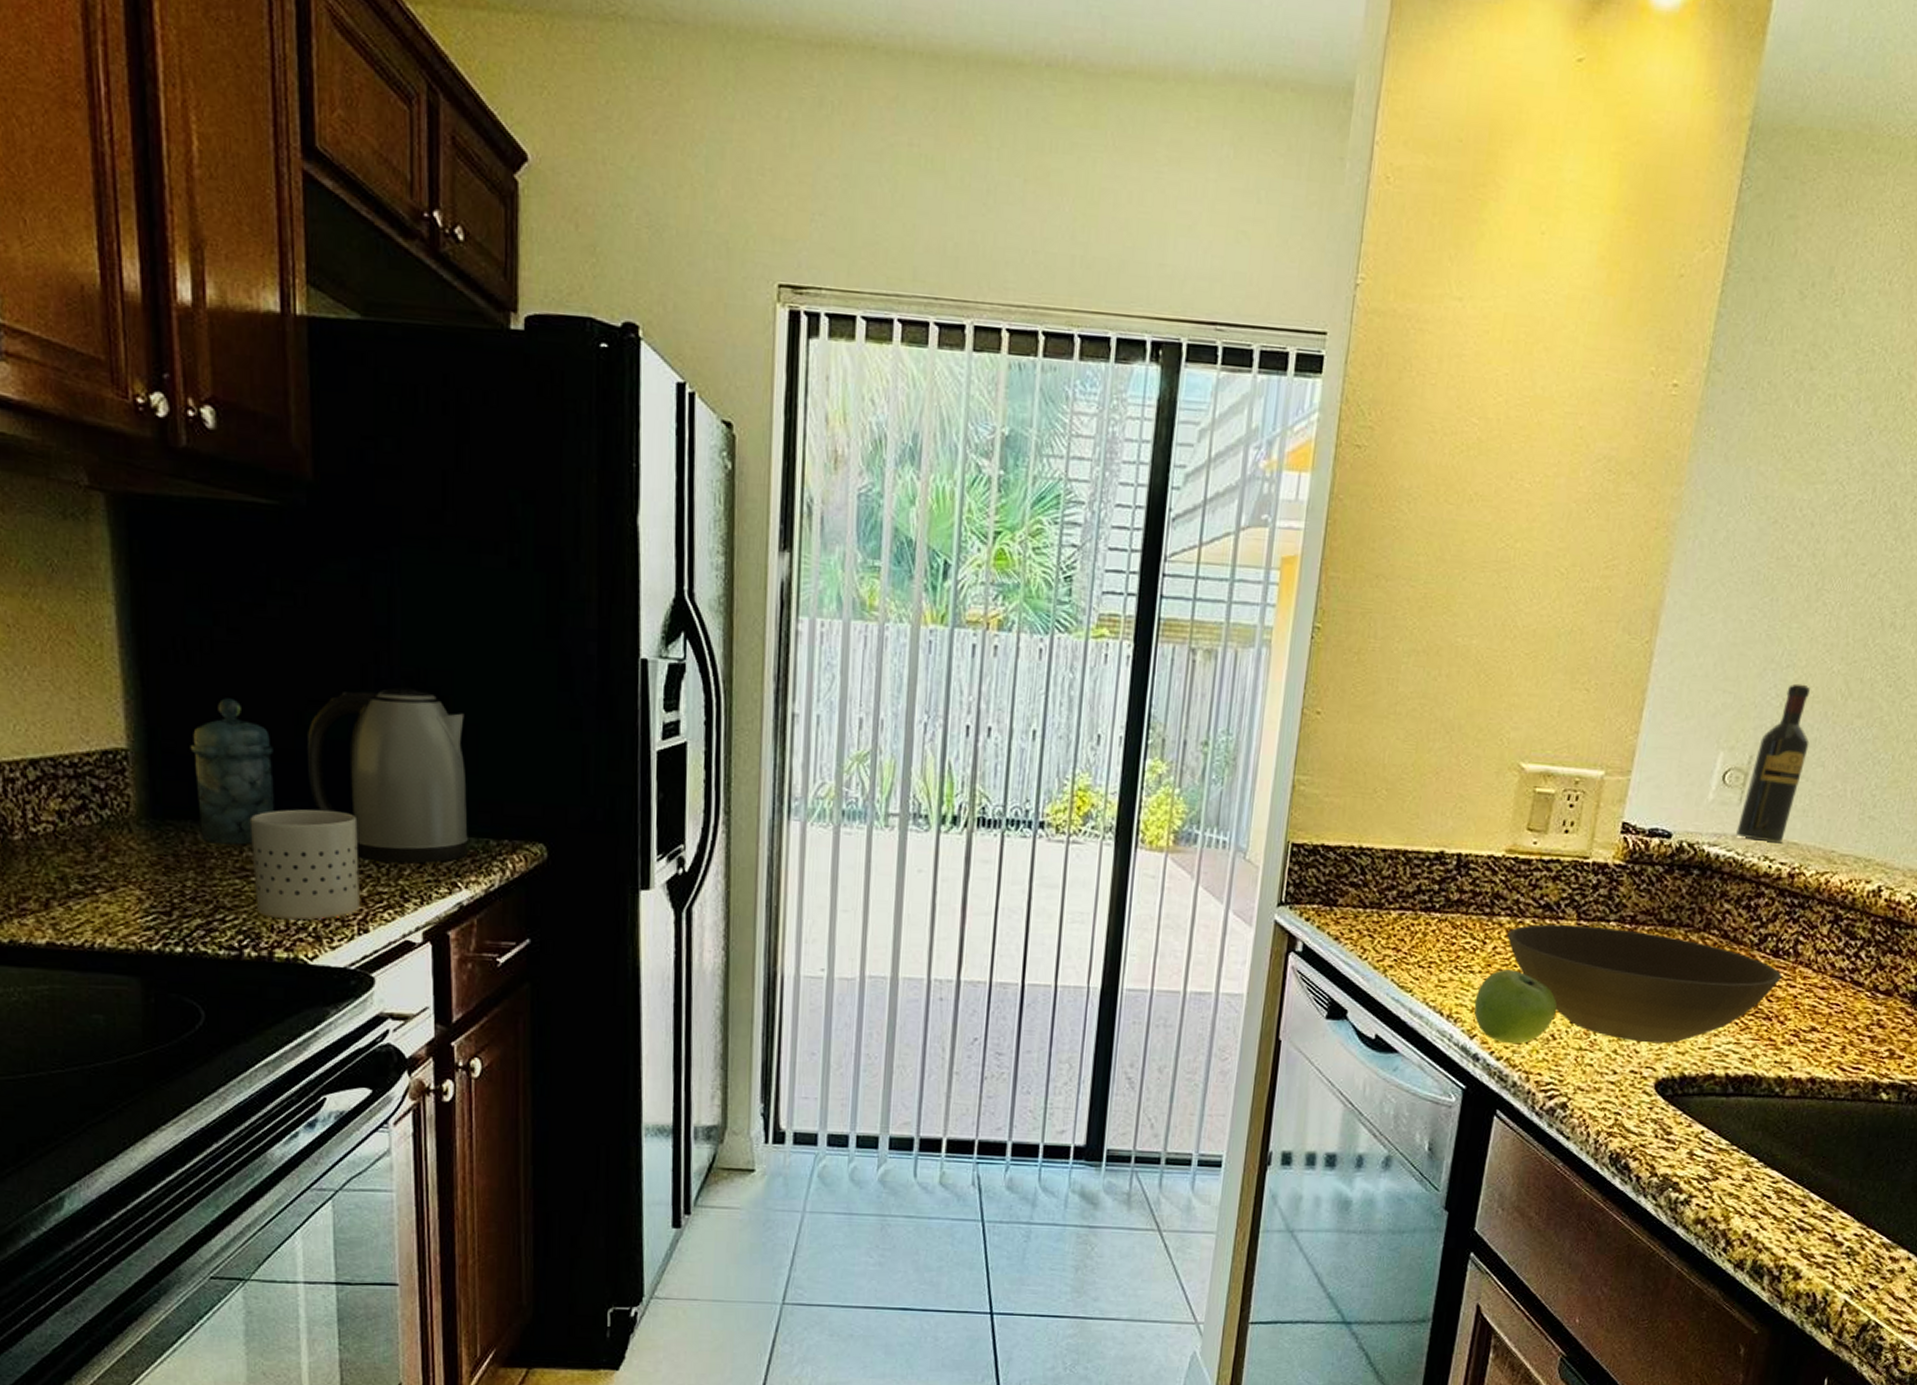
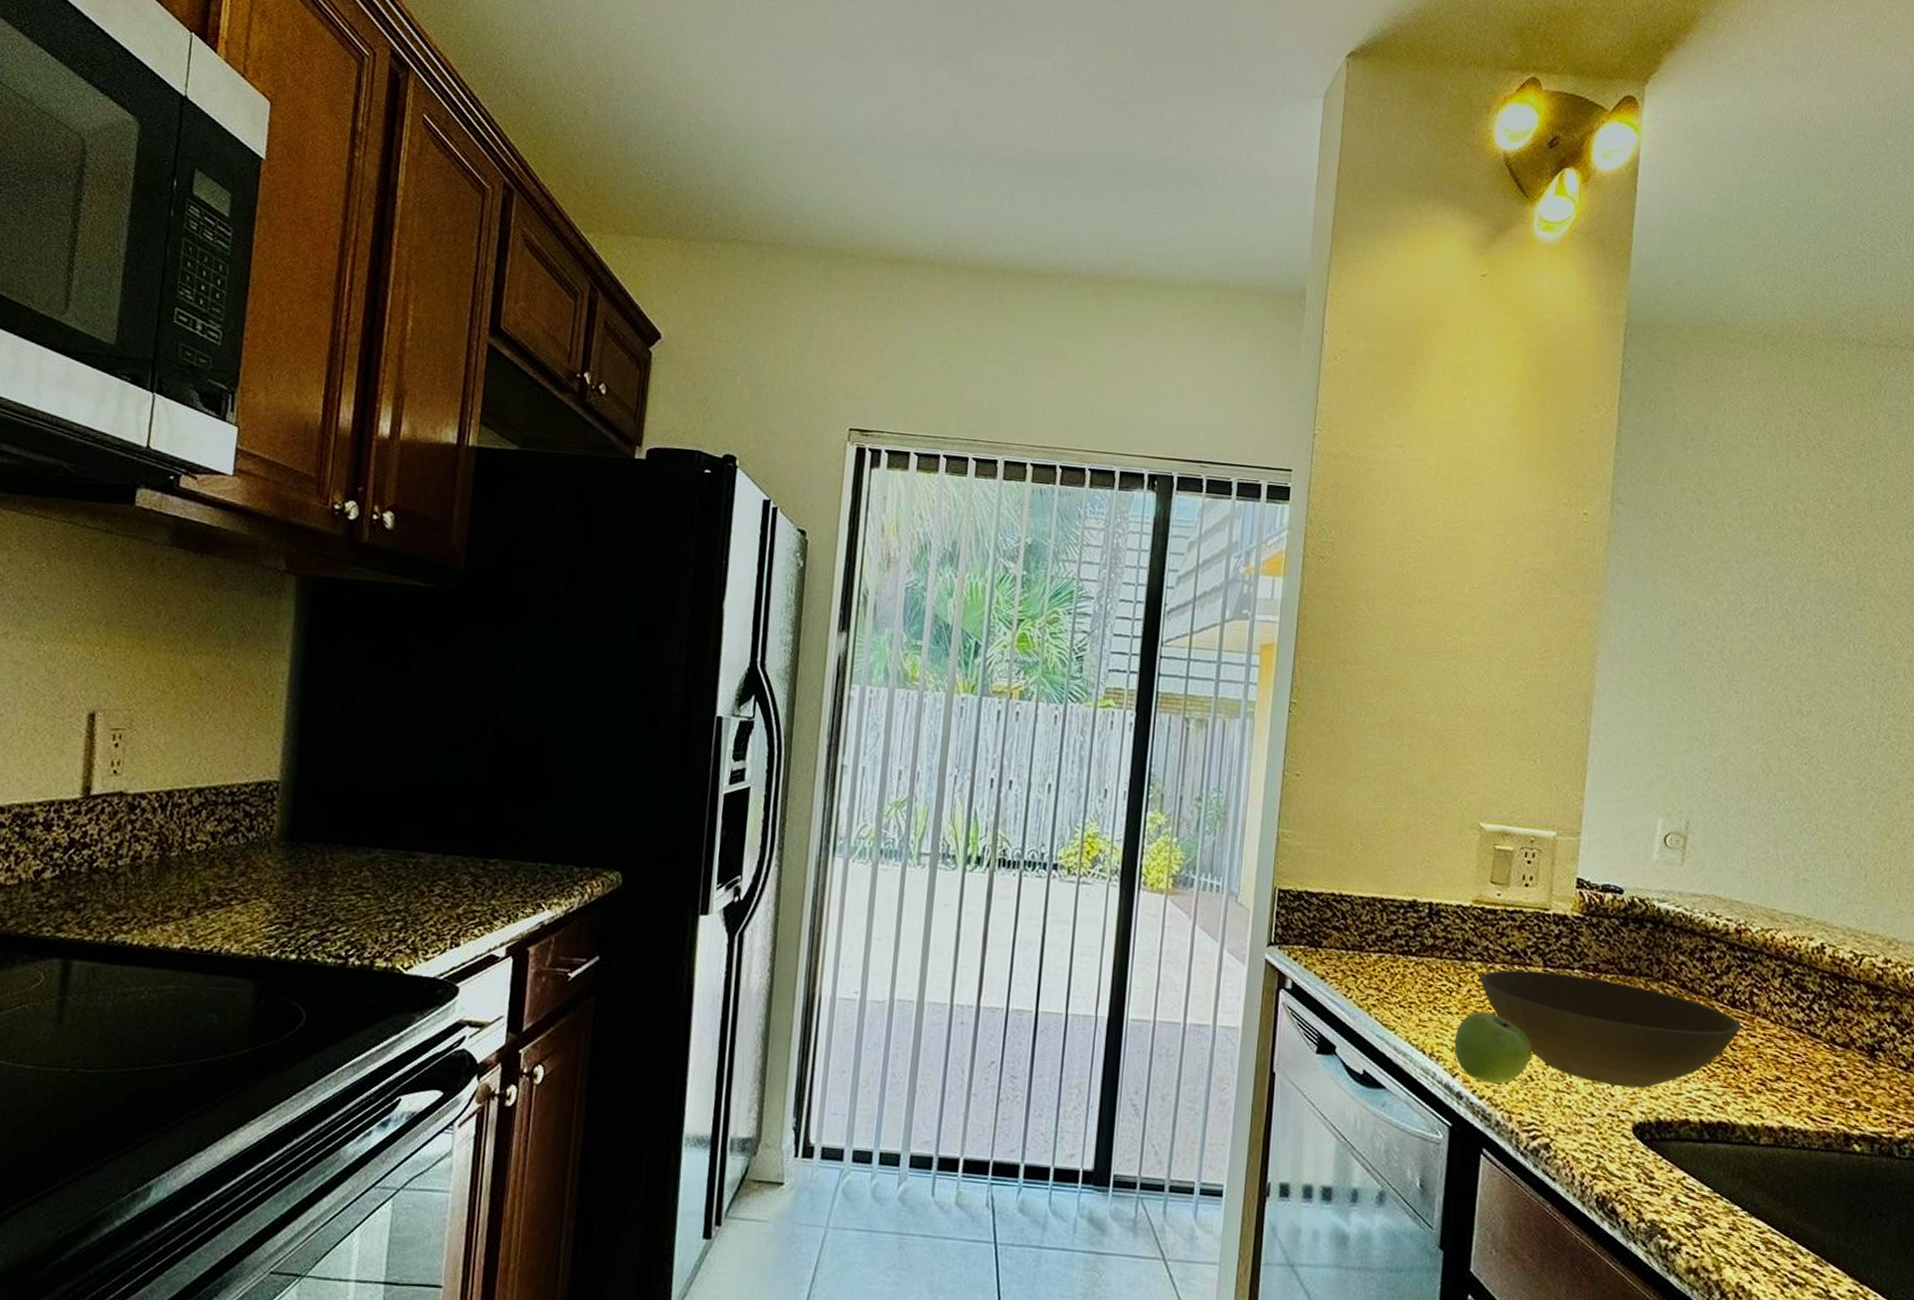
canister: present [190,698,276,845] -> none [327,741,402,866]
mug: present [249,809,360,921] -> none [366,836,463,934]
kettle: present [306,686,468,864] -> none [426,735,564,887]
wine bottle: present [1736,683,1811,843] -> none [1682,759,1739,901]

